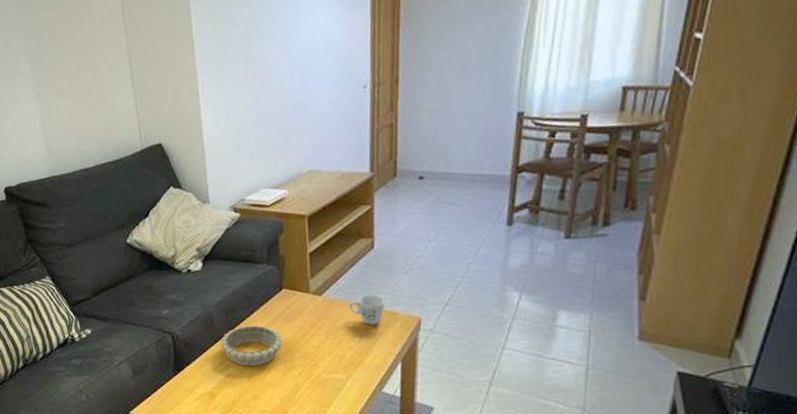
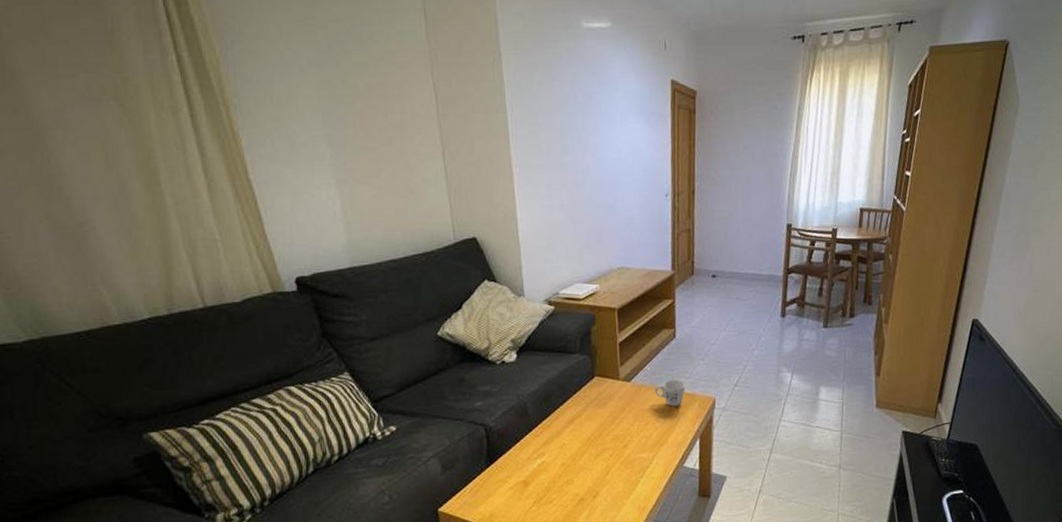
decorative bowl: present [220,325,283,367] -> none [534,412,595,453]

